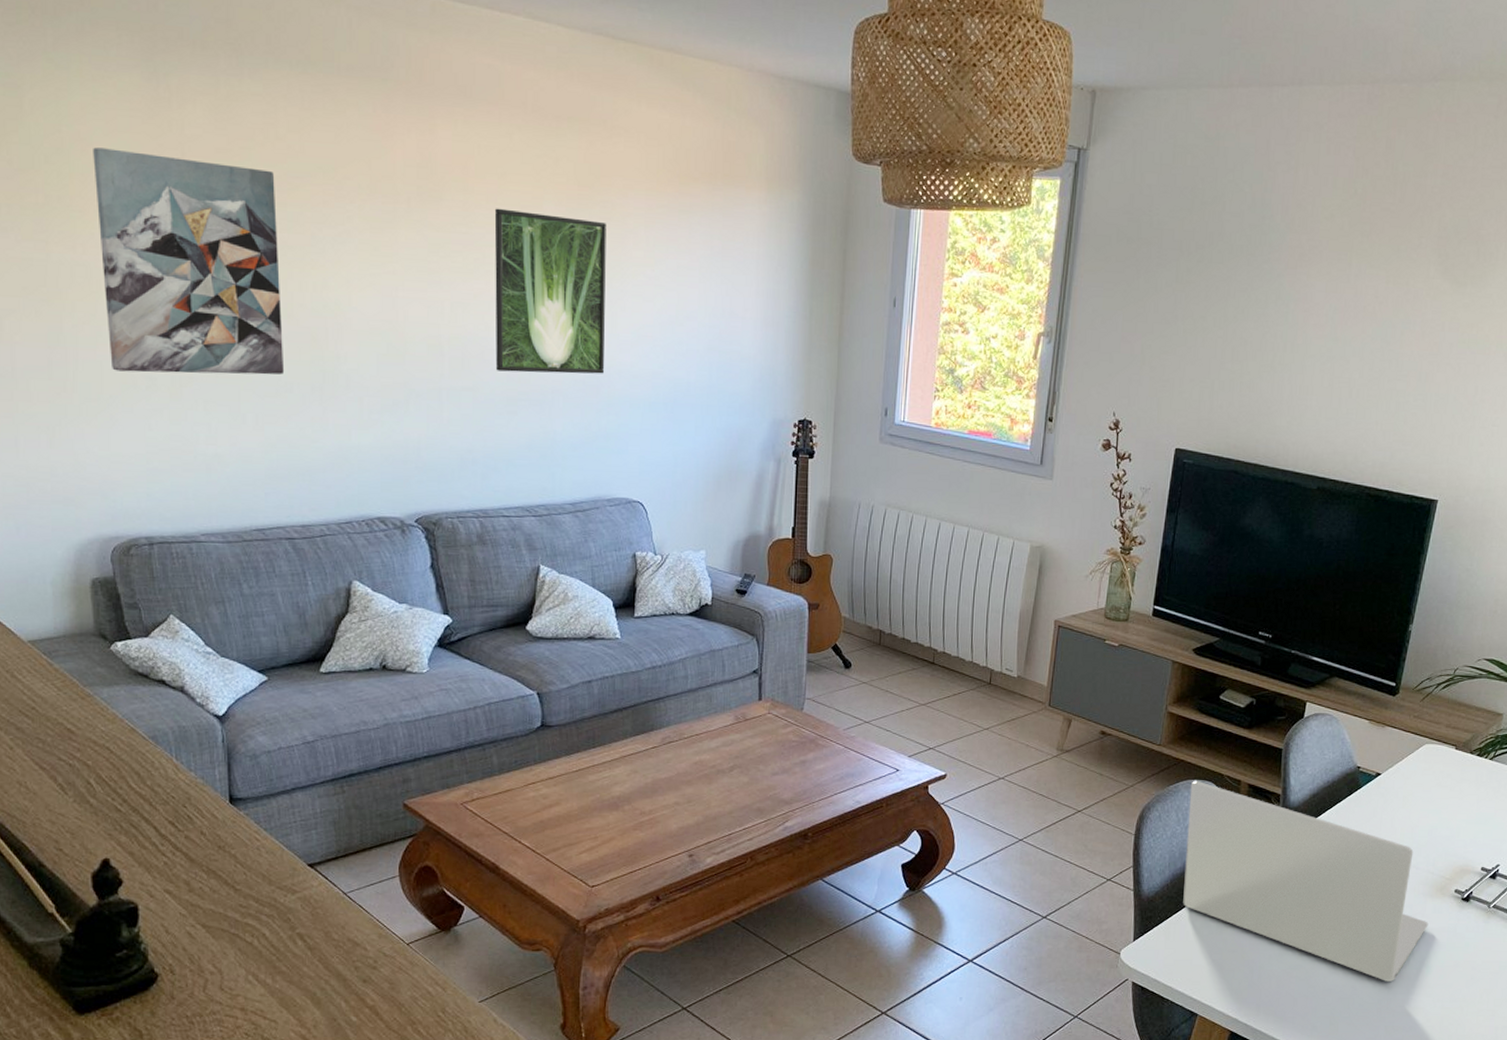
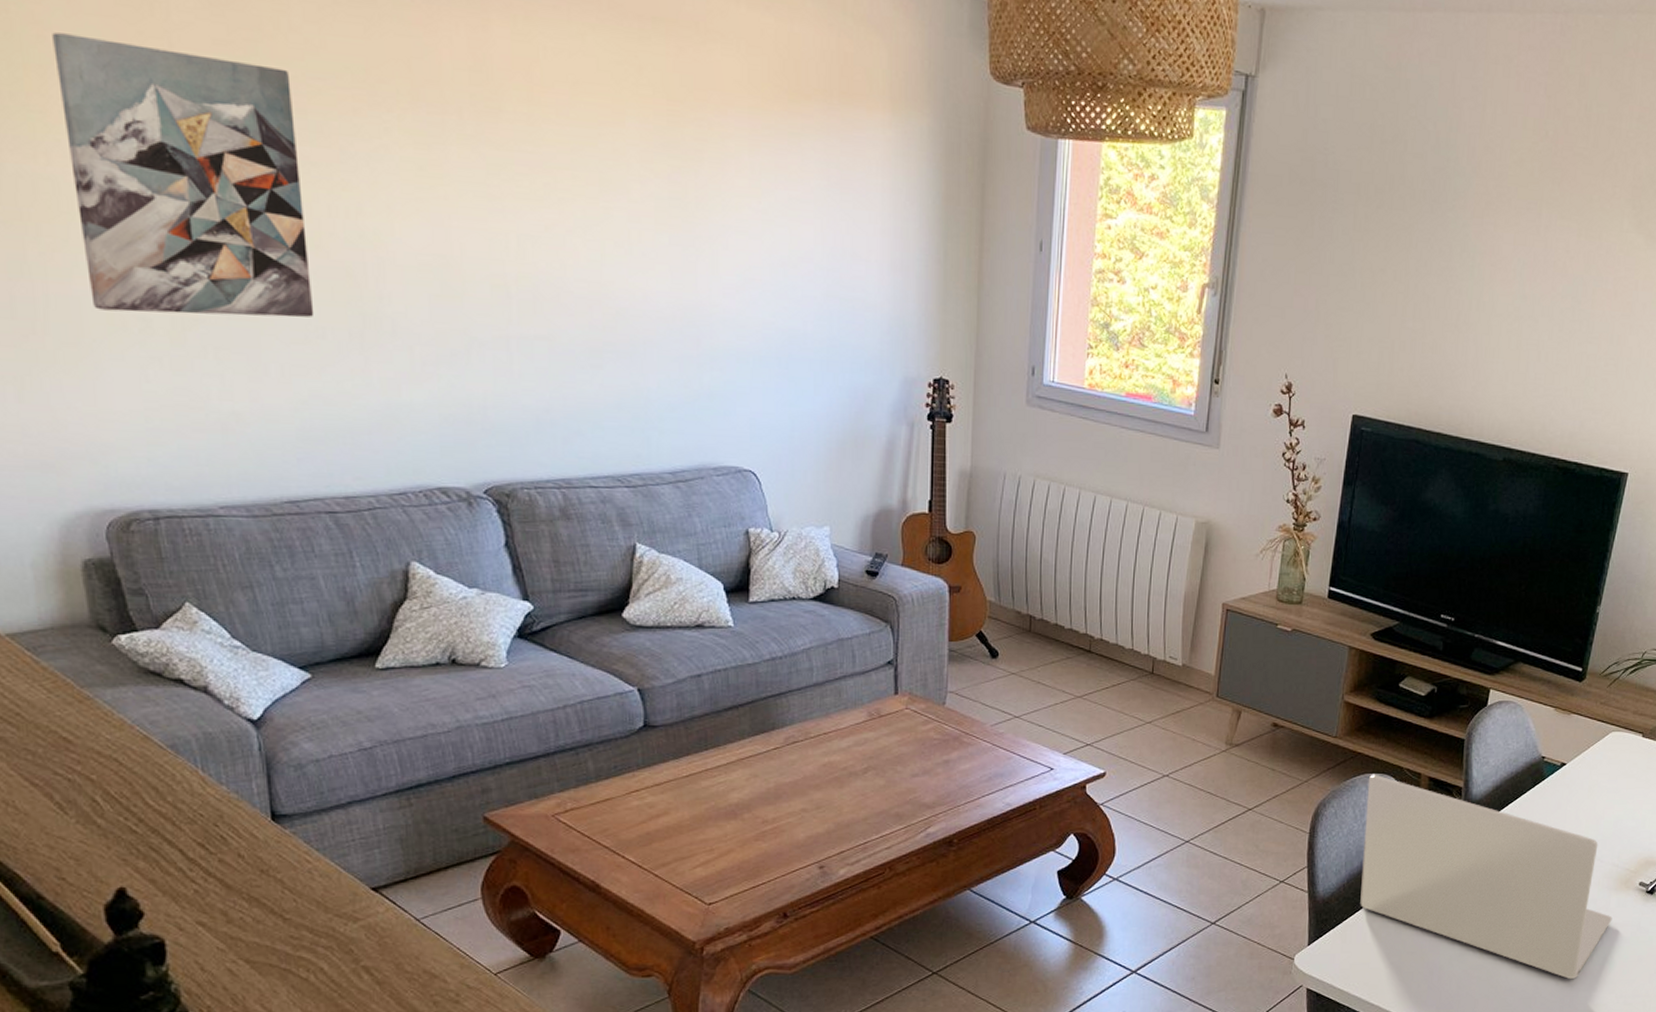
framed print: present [494,208,606,374] -> none [566,123,705,323]

